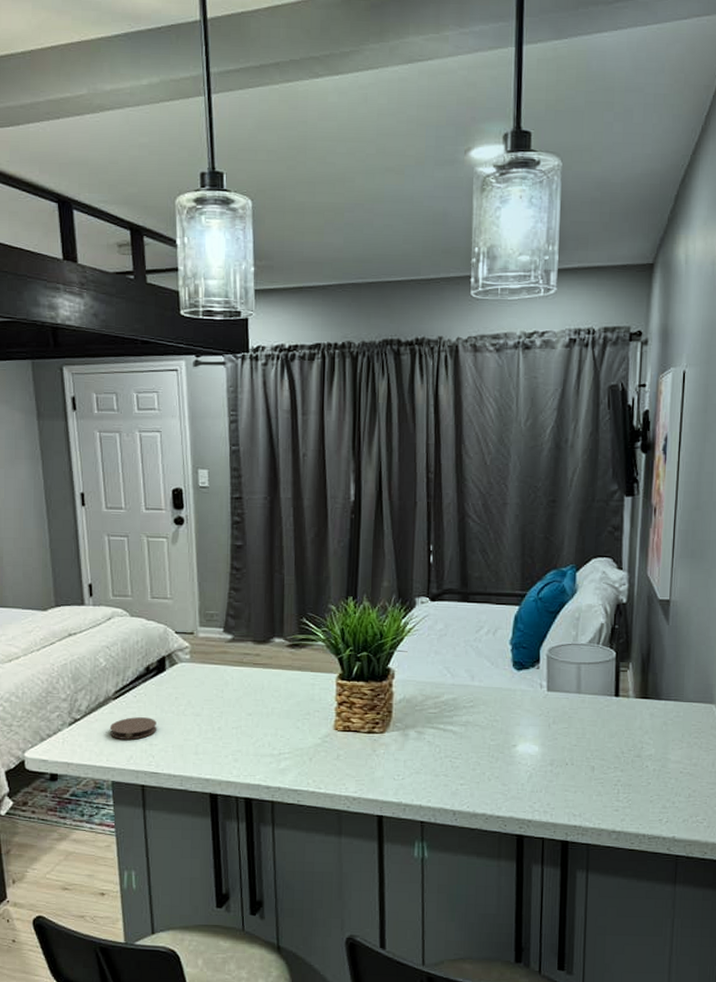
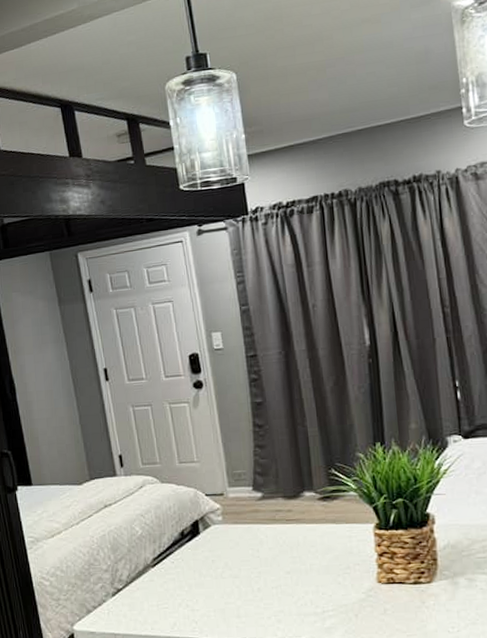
coaster: present [109,717,157,740] -> none [151,583,198,607]

